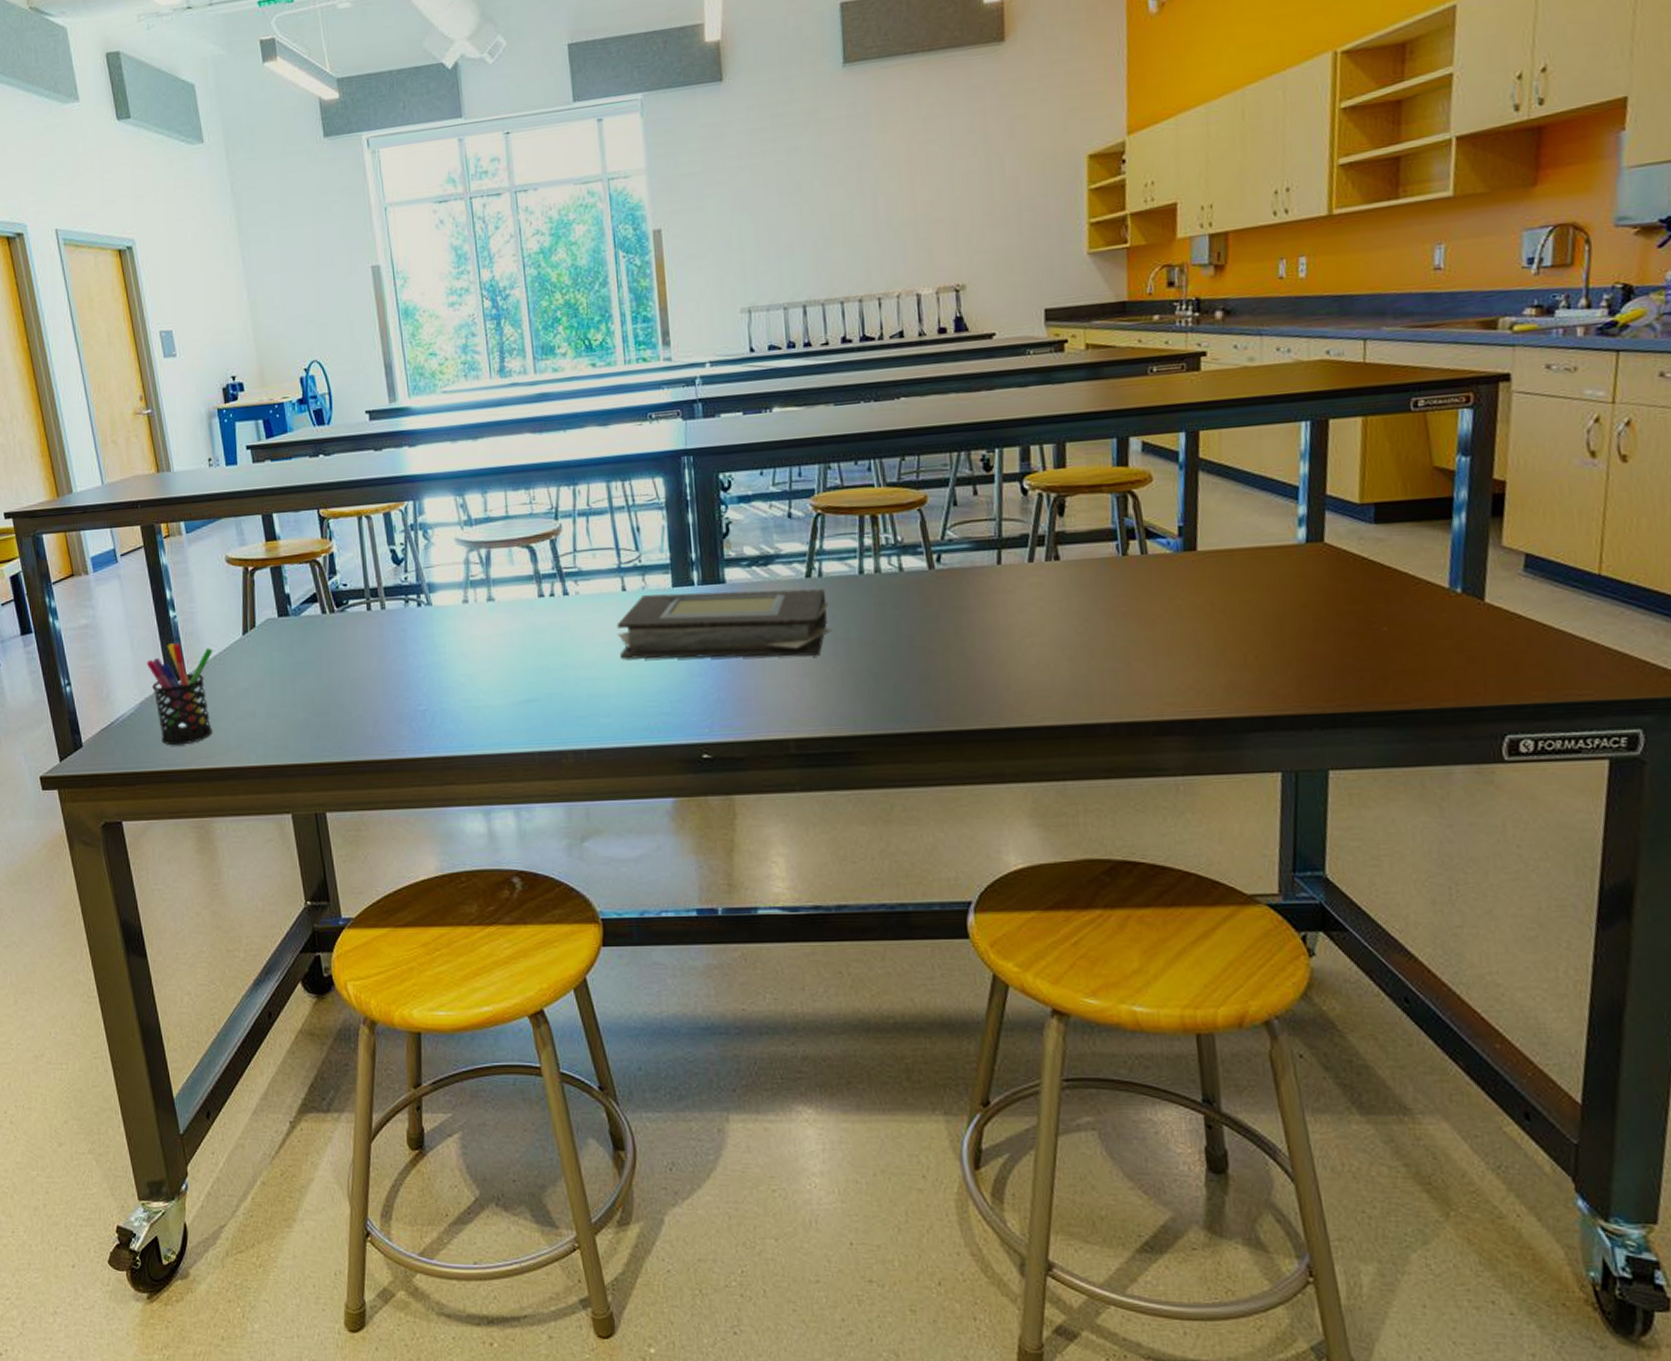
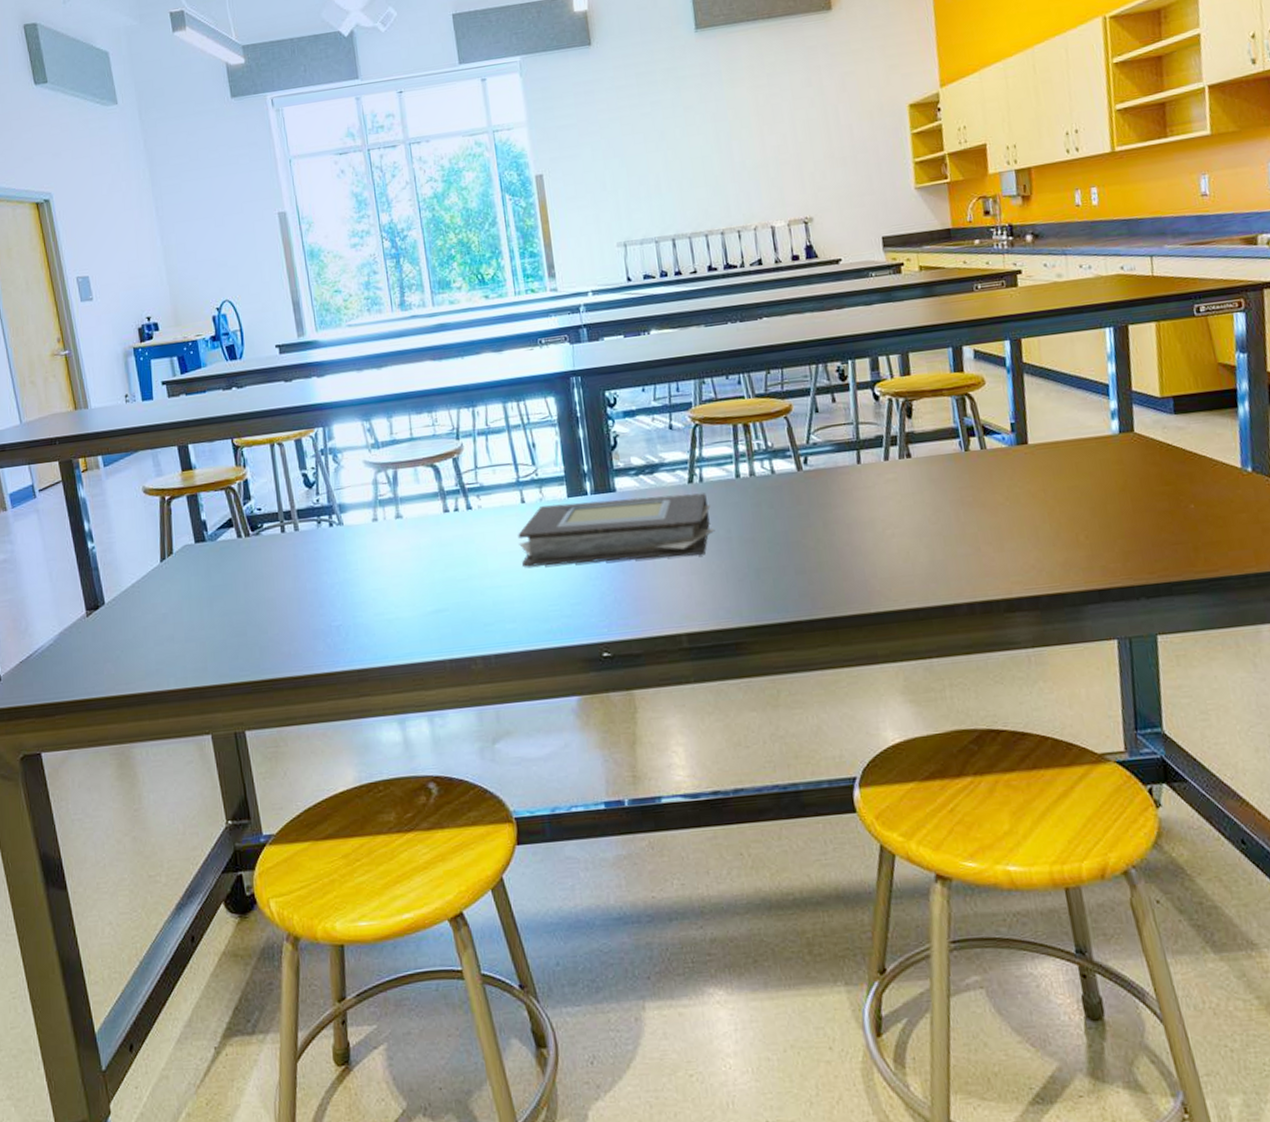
pen holder: present [146,643,213,746] -> none [65,573,132,674]

